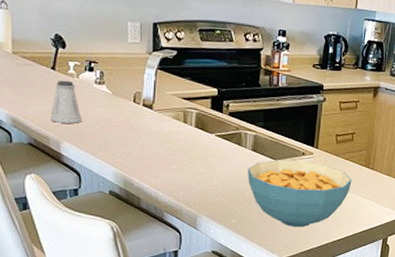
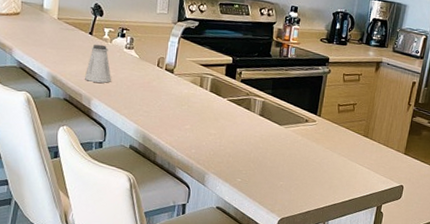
cereal bowl: present [248,160,352,228] -> none [254,125,351,190]

